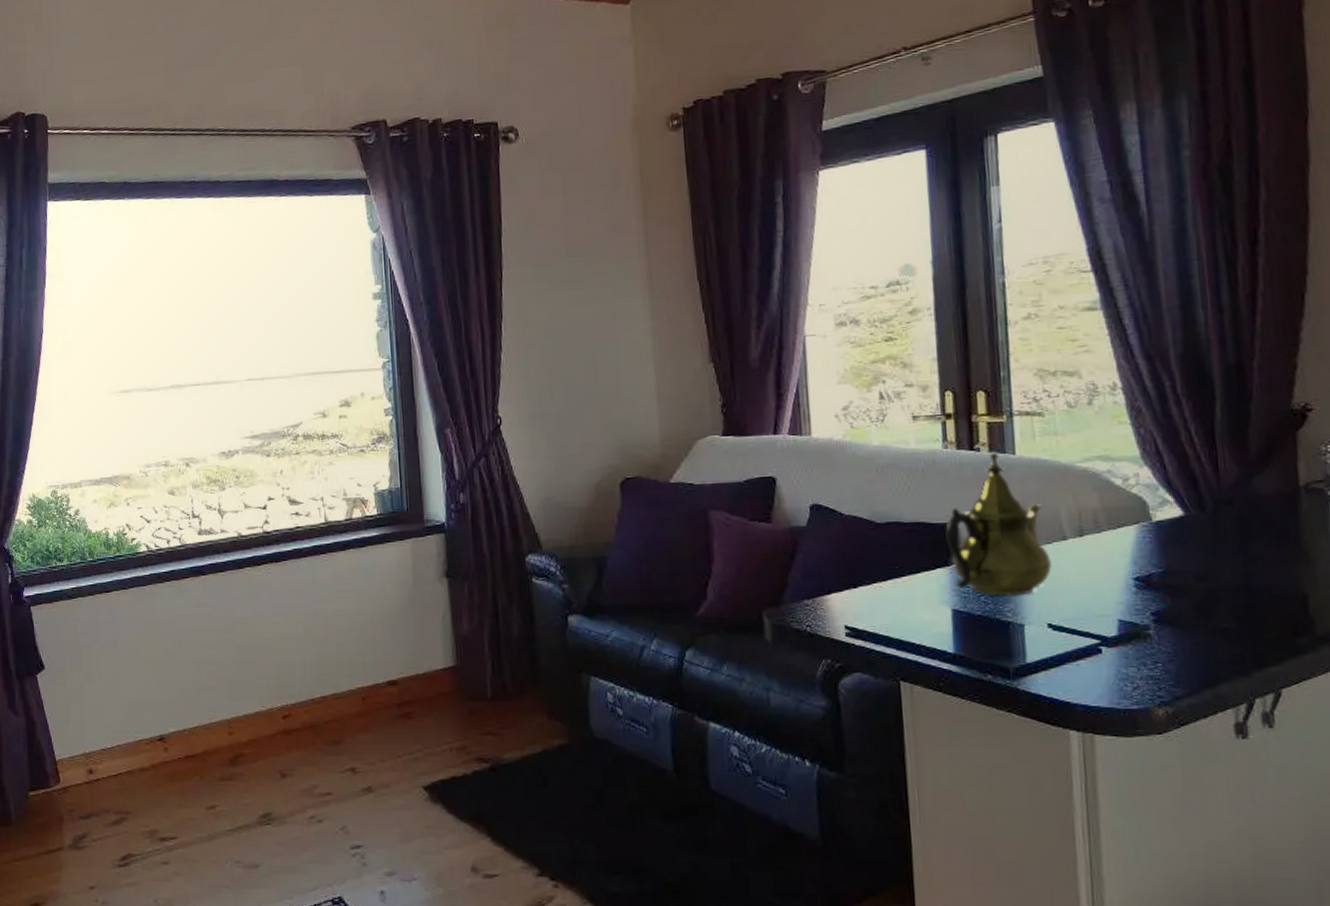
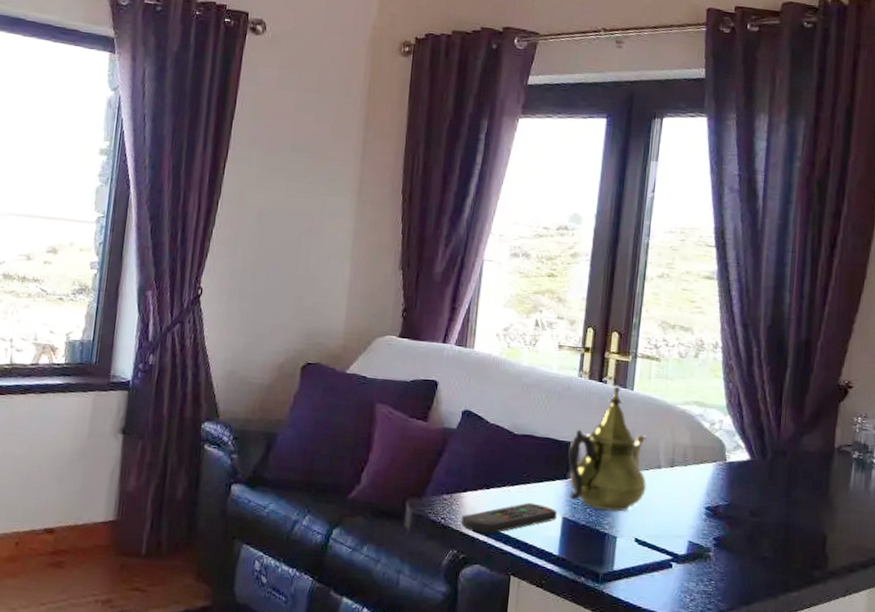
remote control: none [829,597,945,638] -> present [460,502,557,535]

